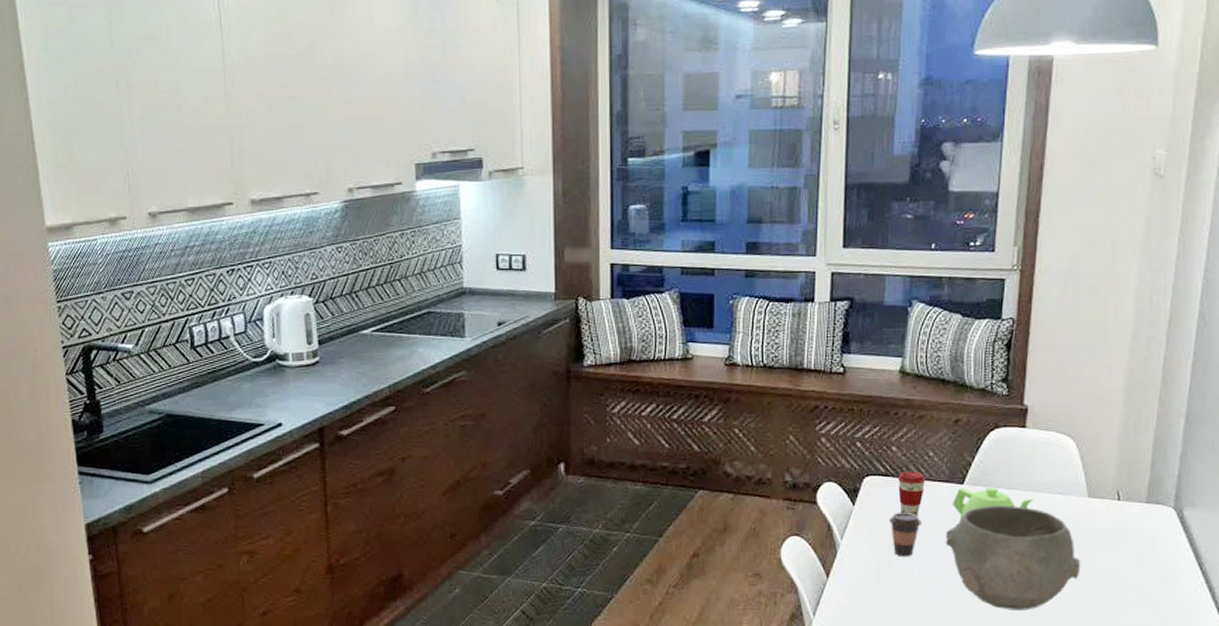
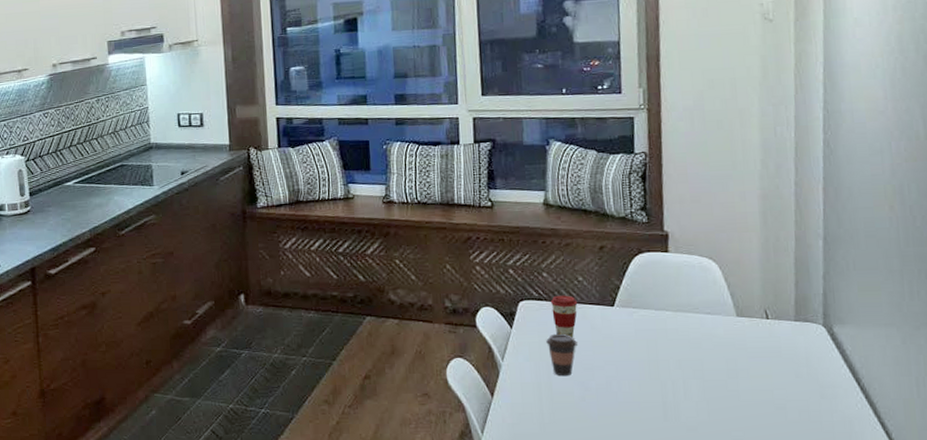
bowl: present [945,506,1081,610] -> none [601,326,738,427]
teapot: present [953,487,1035,519] -> none [605,308,685,340]

